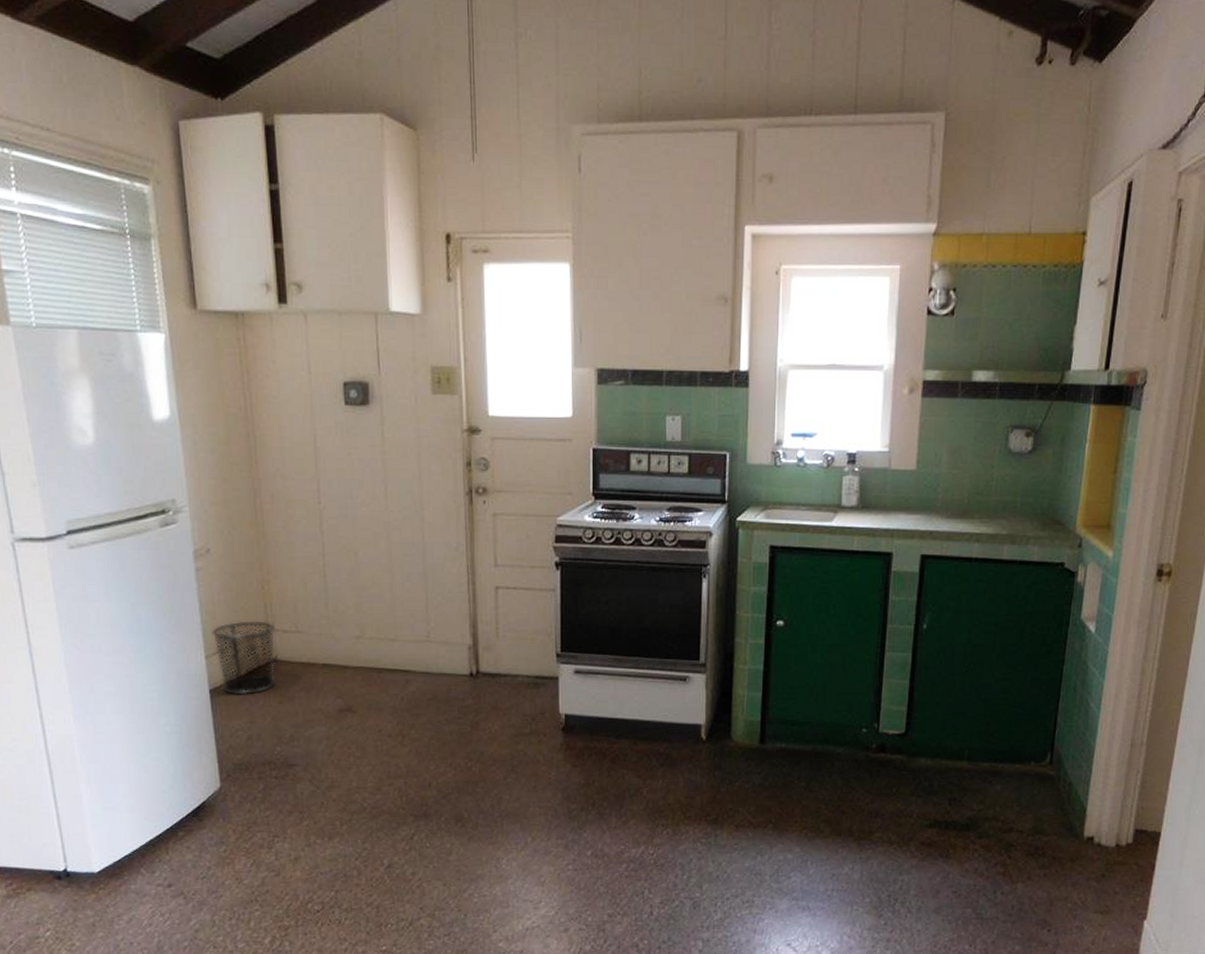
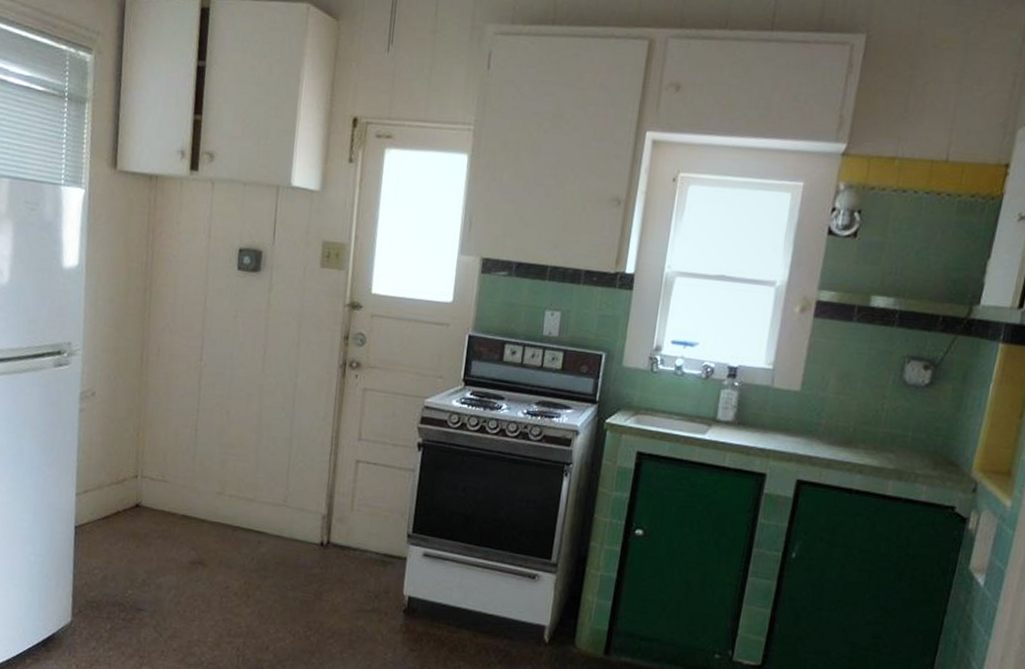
waste bin: present [212,621,276,695] -> none [85,463,144,536]

